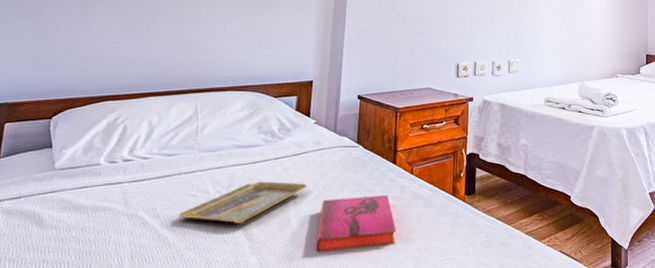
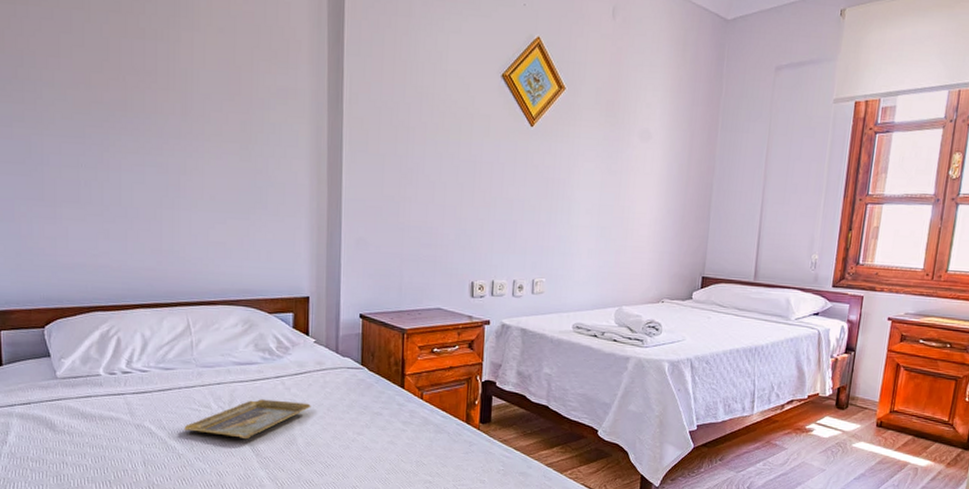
hardback book: present [316,194,396,253] -> none [324,418,406,471]

